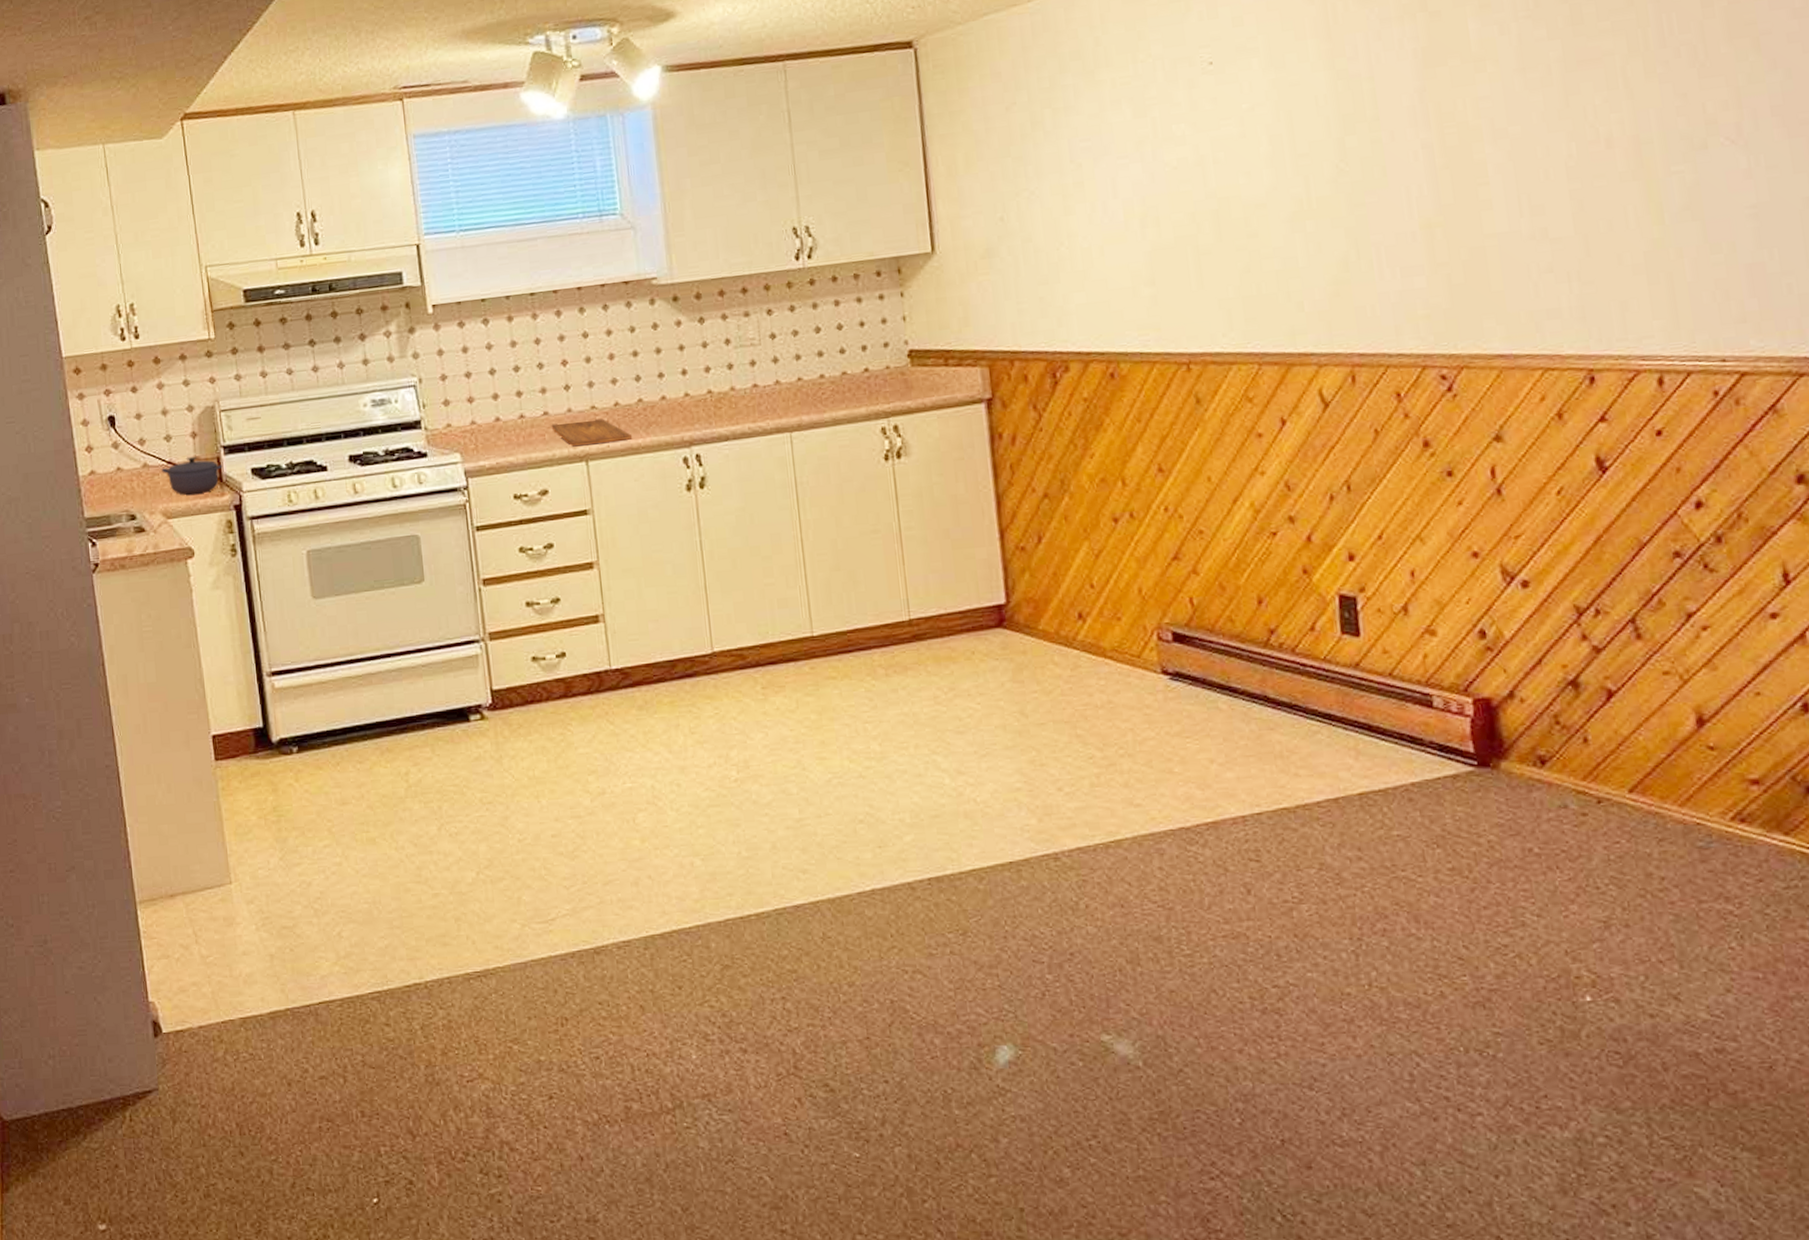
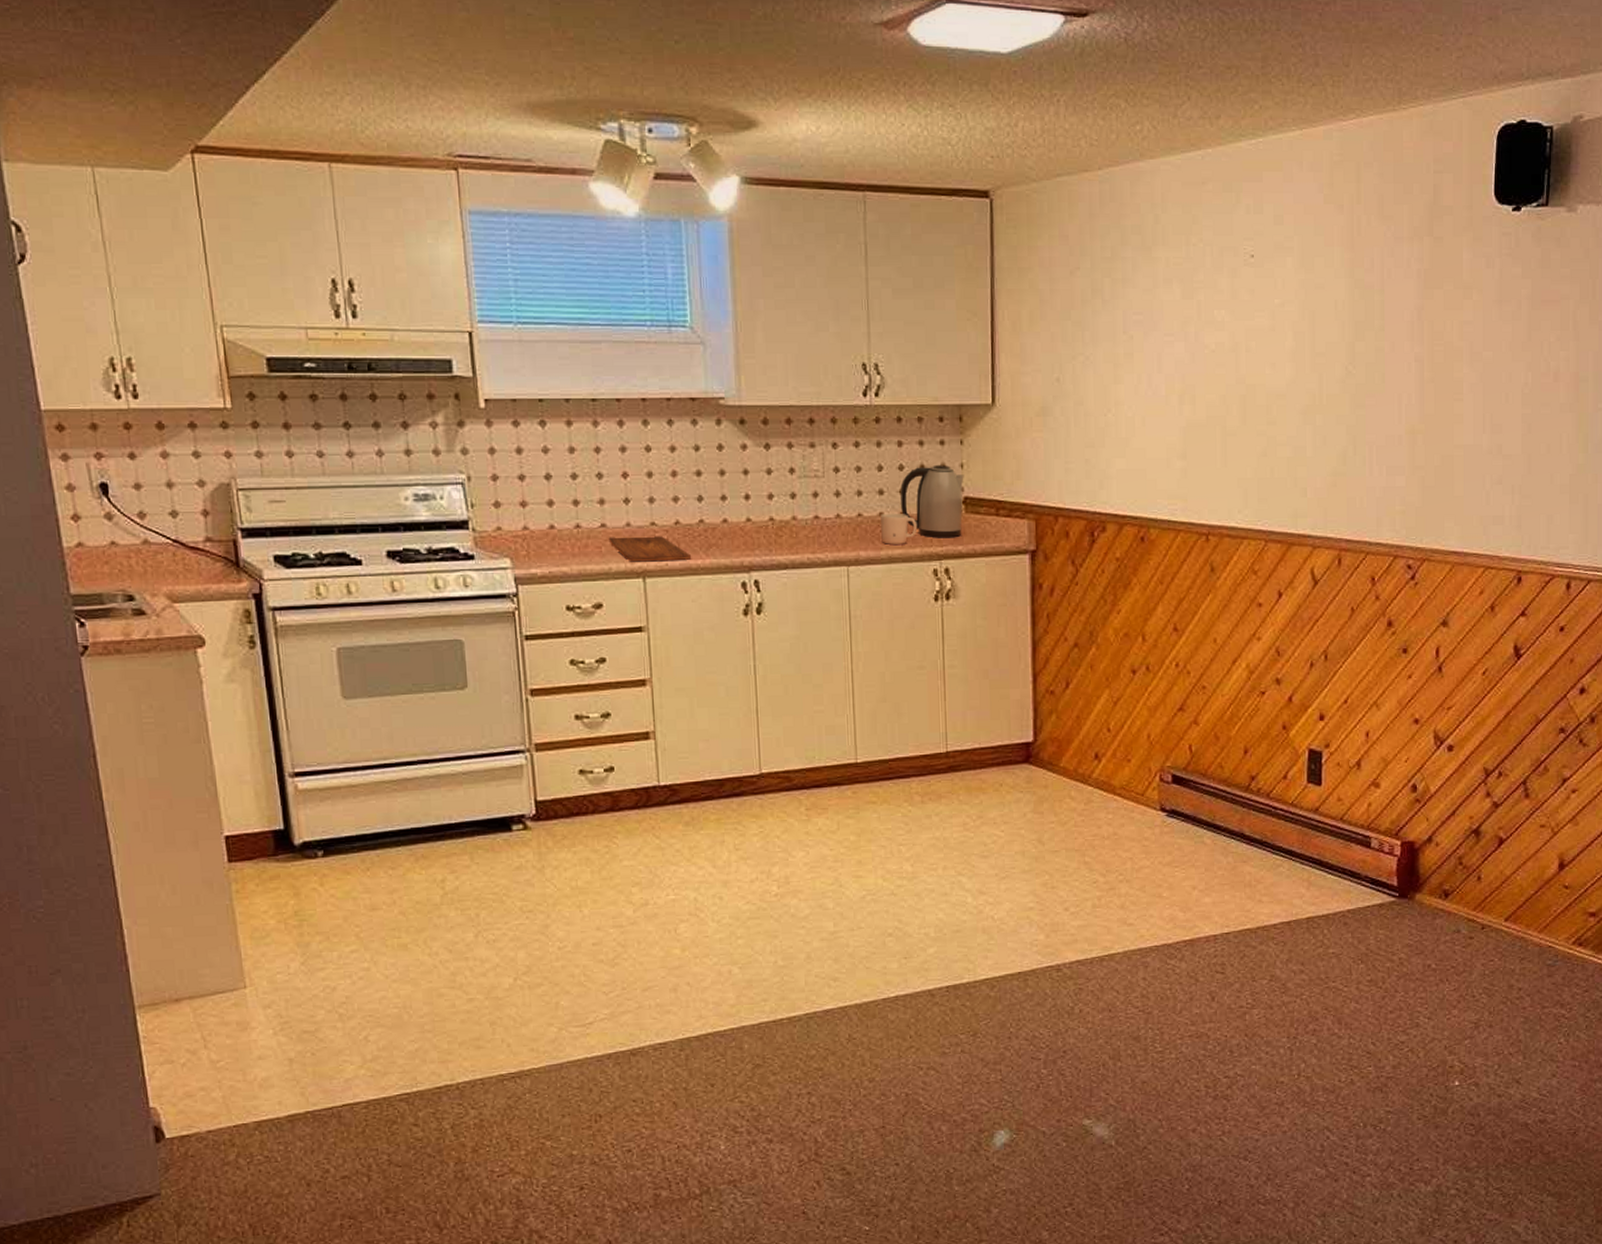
cooking pot: present [161,456,223,495] -> none [166,536,240,578]
mug: none [821,373,862,407] -> present [880,513,918,544]
kettle: none [840,319,910,395] -> present [900,464,964,538]

